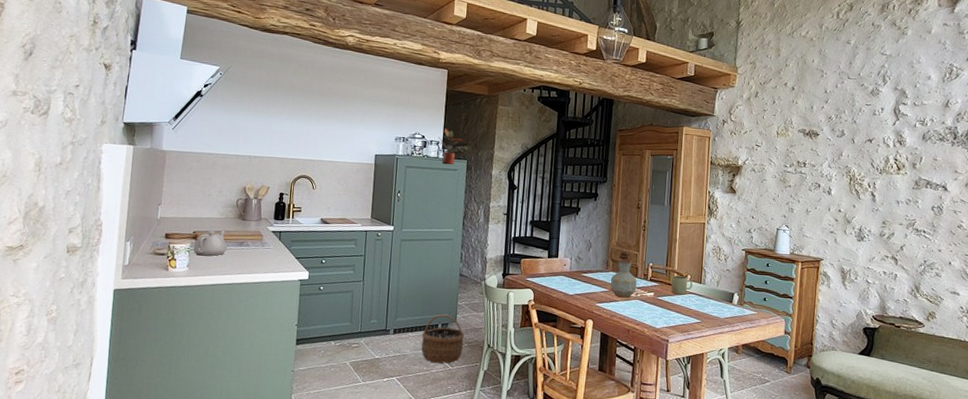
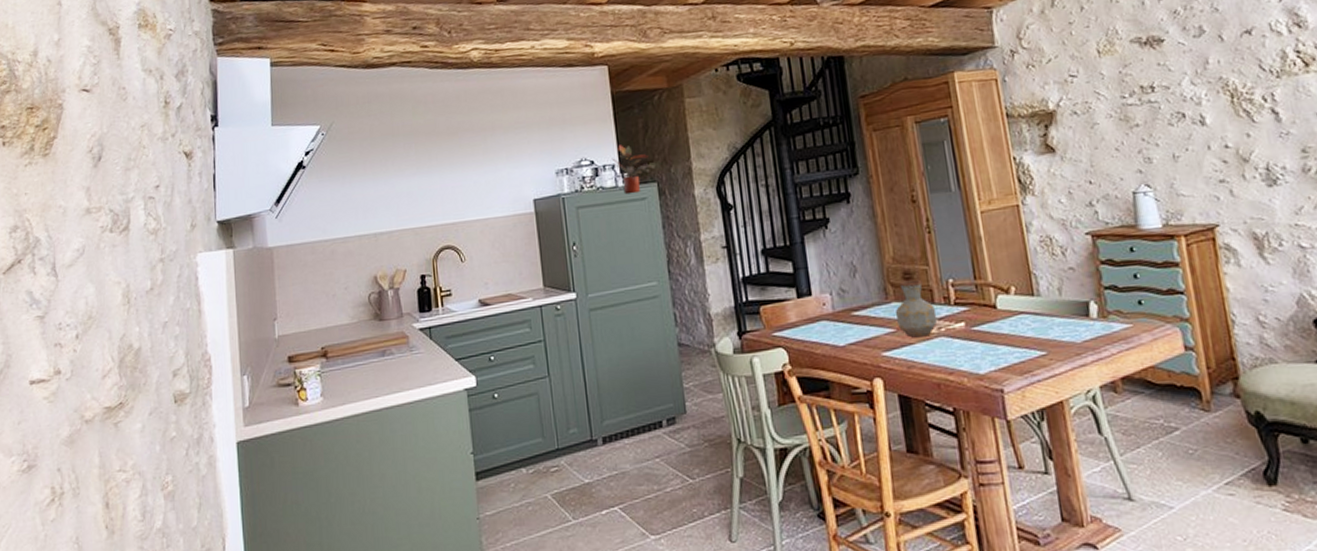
teapot: present [193,230,227,256] -> none [324,338,367,379]
wicker basket: present [421,314,465,363] -> none [642,404,704,478]
mug: present [671,275,693,295] -> none [987,289,1021,319]

